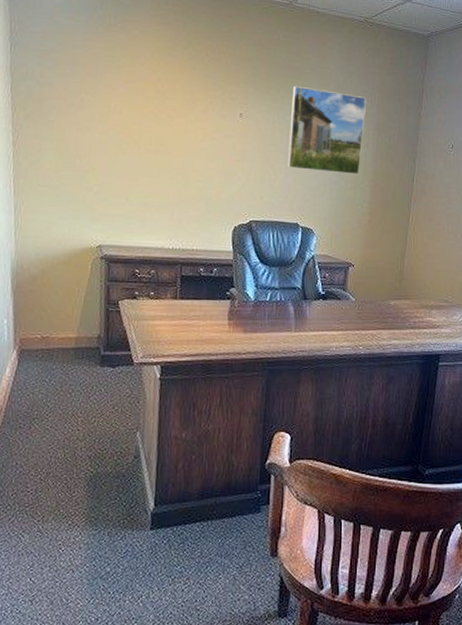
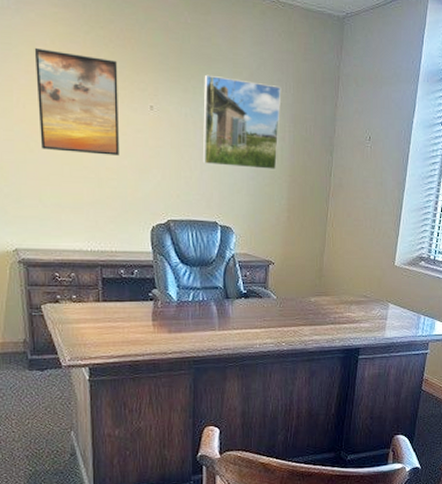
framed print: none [132,60,212,159] -> present [34,47,119,156]

